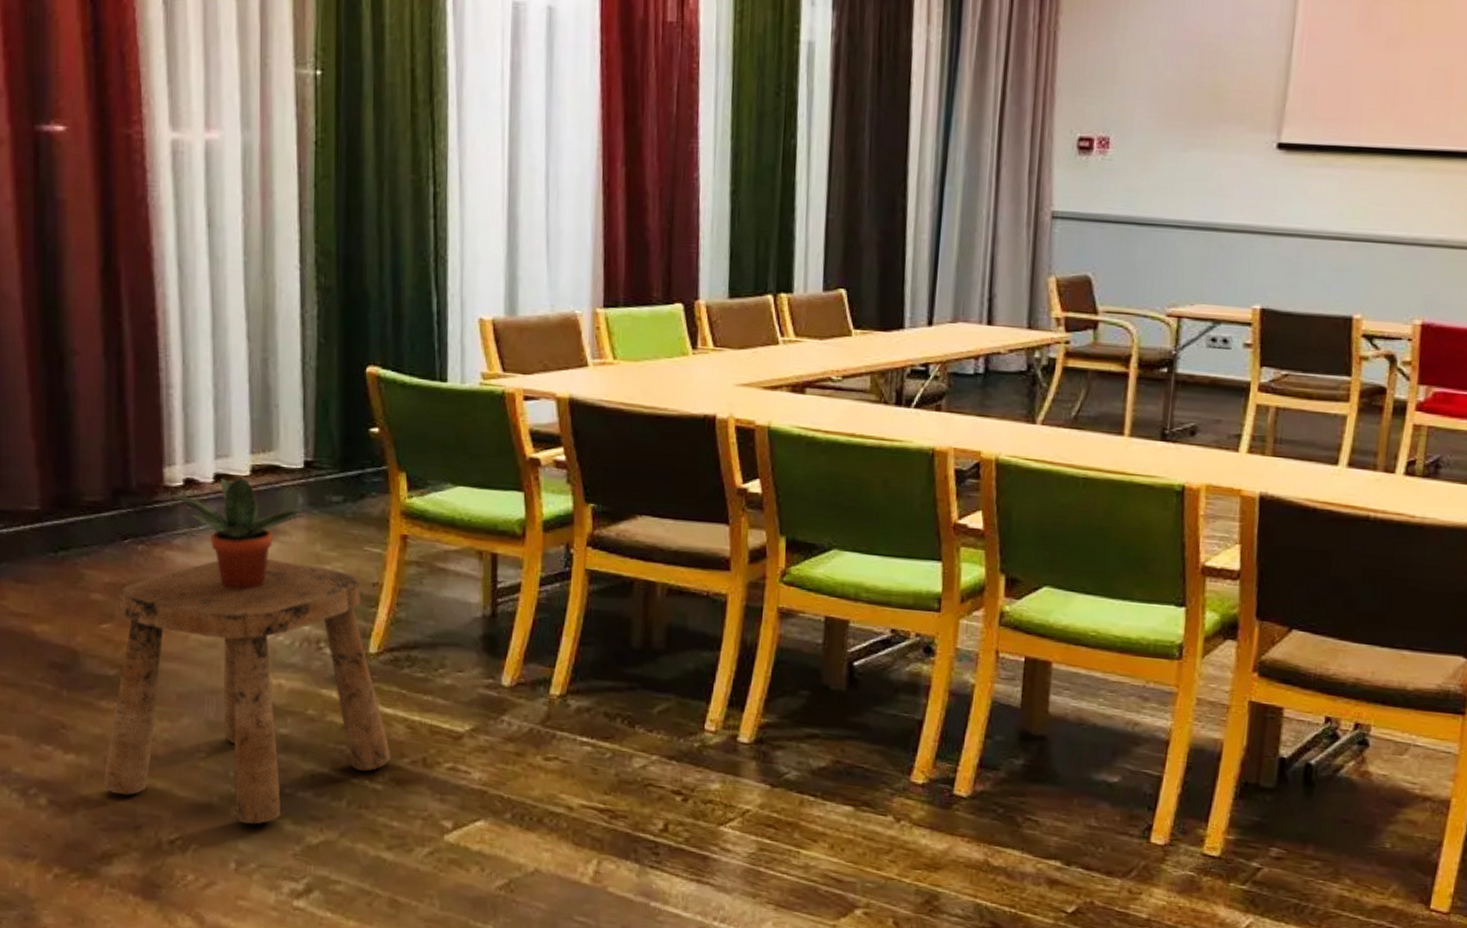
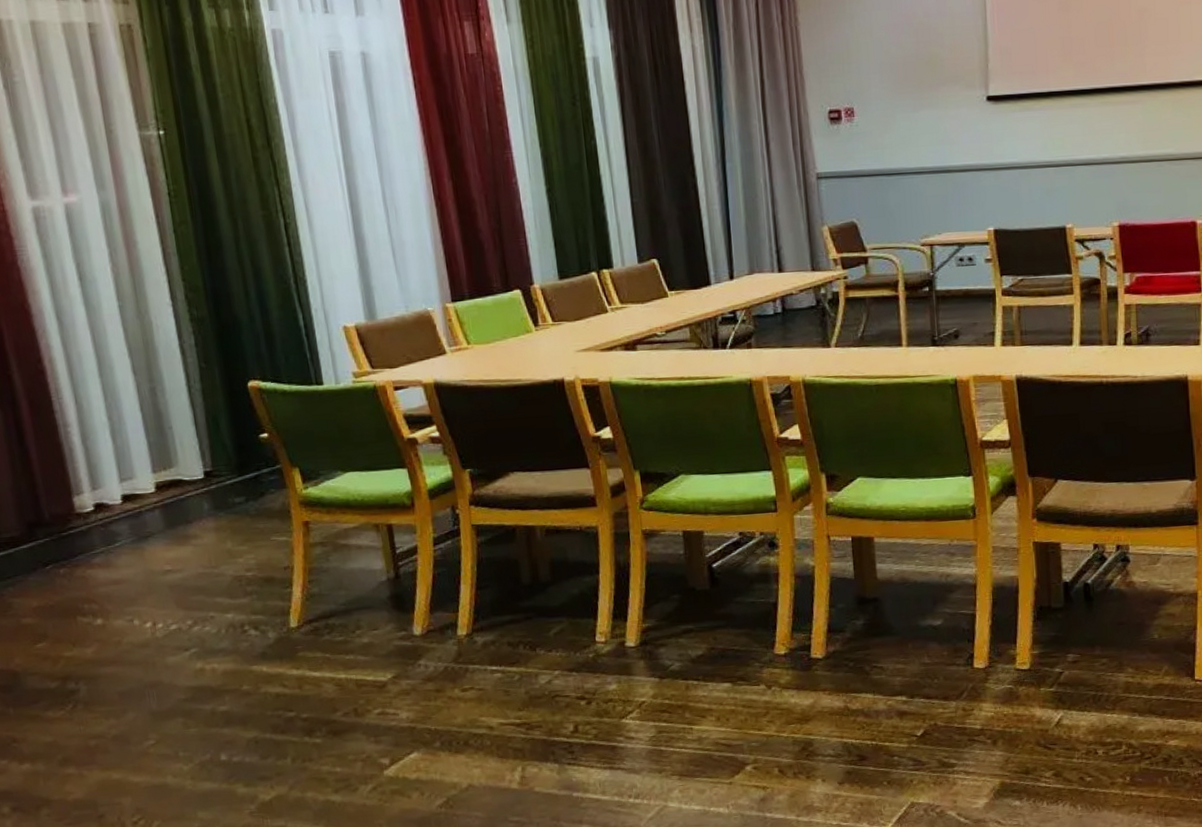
stool: present [103,558,391,825] -> none [48,560,325,794]
potted plant: present [173,477,305,590] -> none [85,495,212,594]

